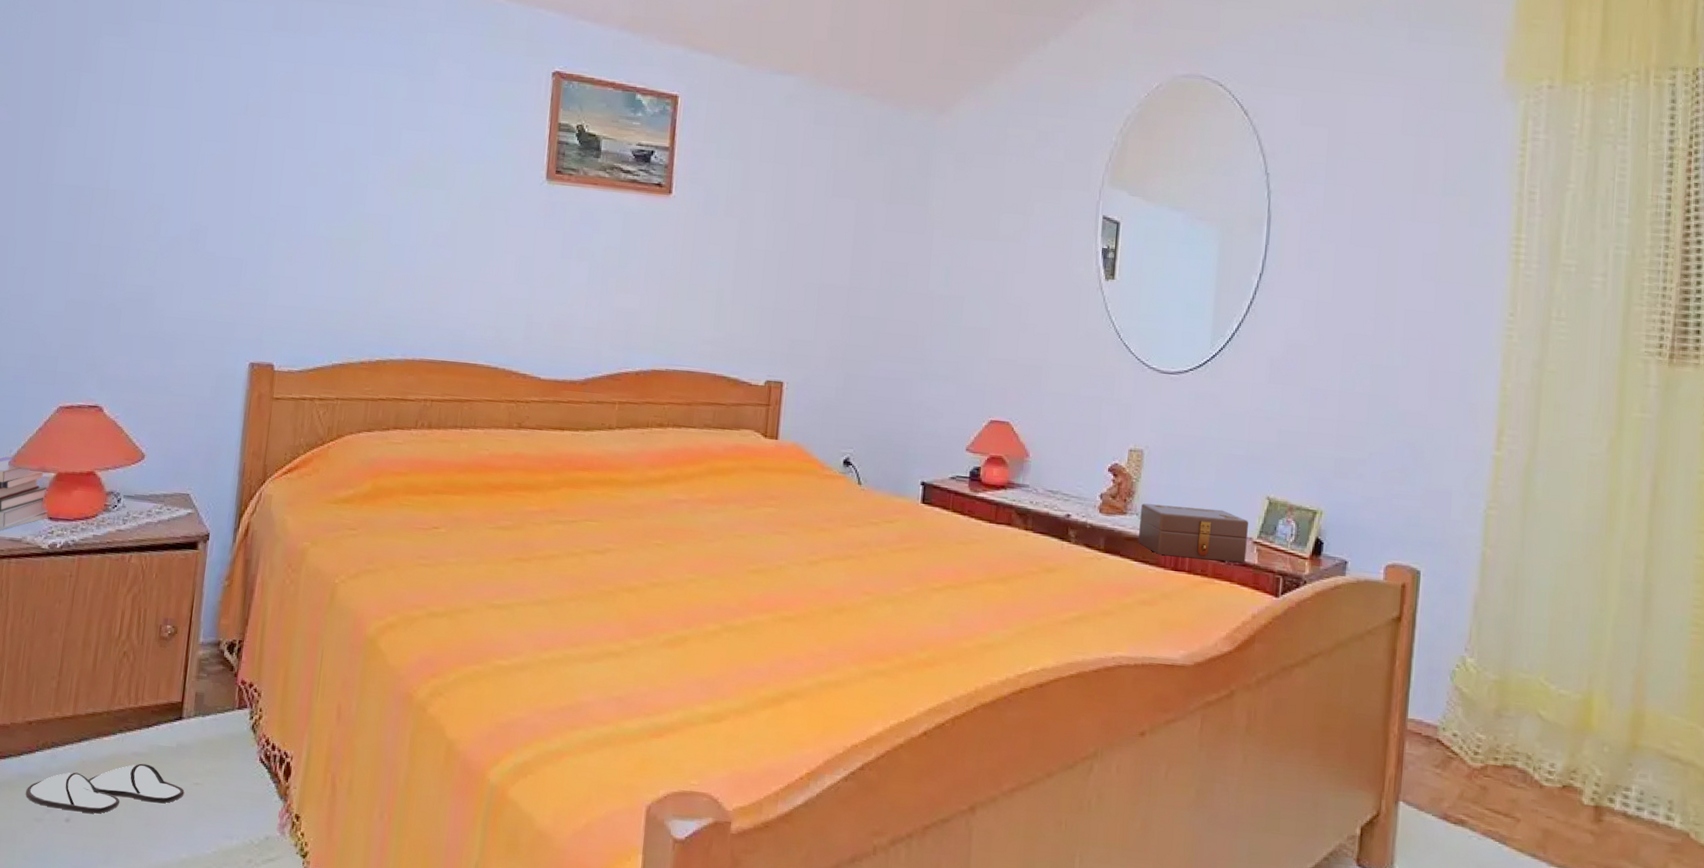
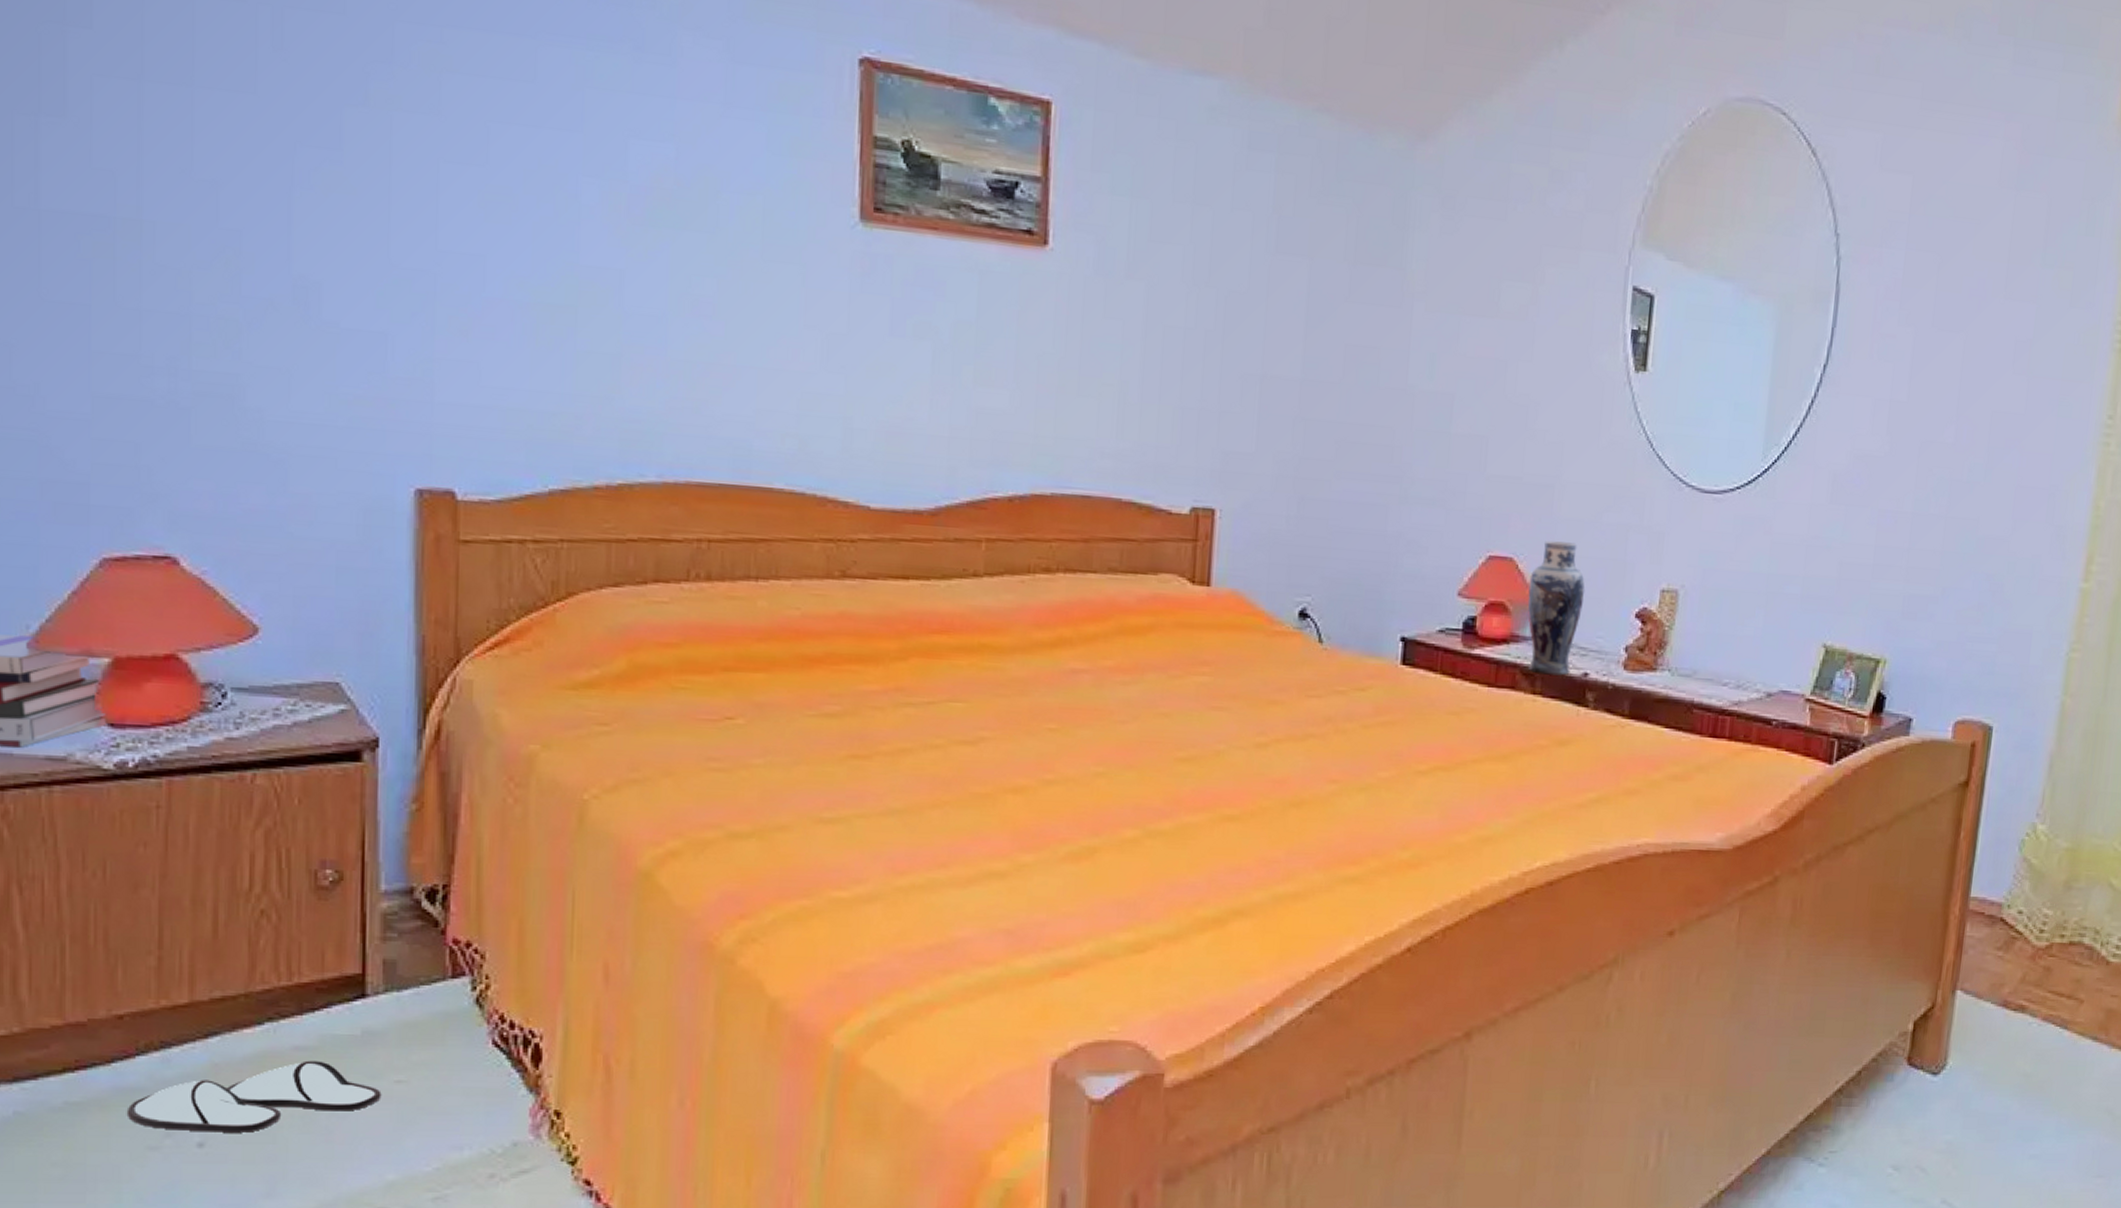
vase: none [1021,409,1068,516] -> present [1527,540,1586,676]
jewelry box: present [1138,503,1248,562] -> none [1670,656,1801,724]

